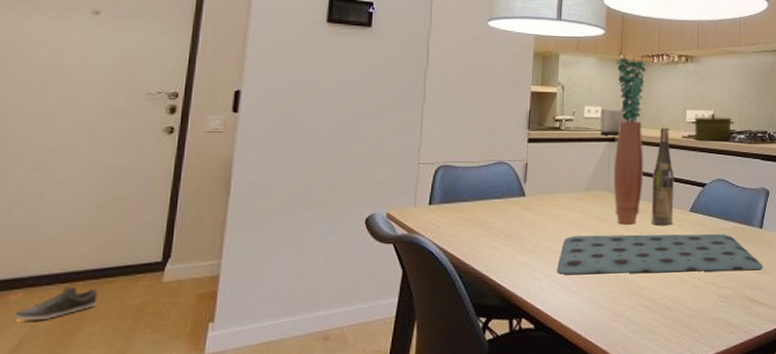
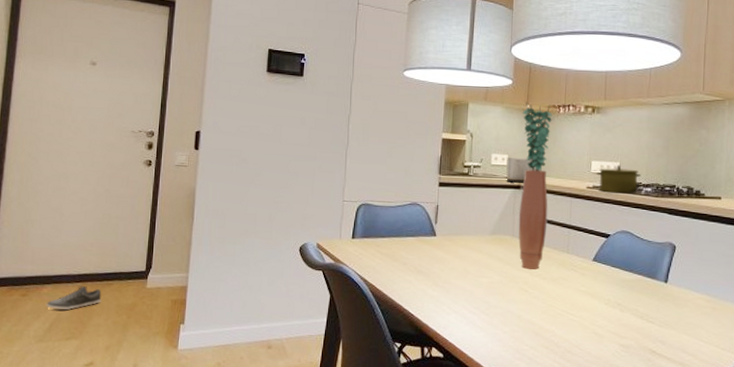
placemat: present [557,233,763,275] -> none [464,276,667,324]
wine bottle: present [651,127,674,226] -> none [554,177,578,273]

